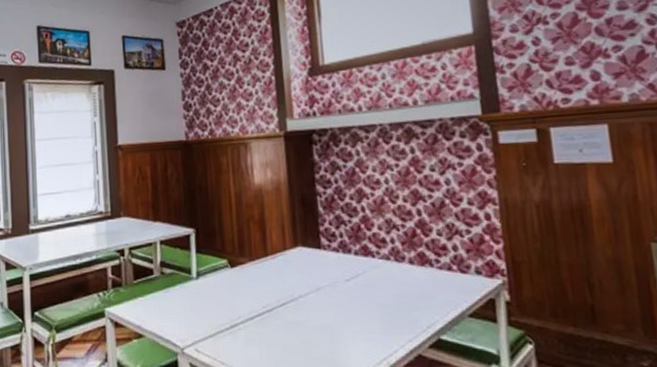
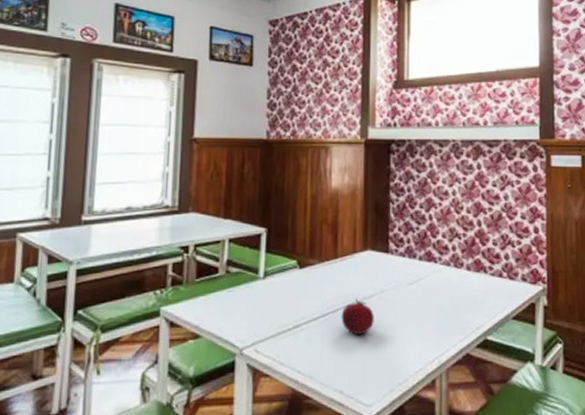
fruit: none [277,297,313,334] -> present [341,299,374,334]

